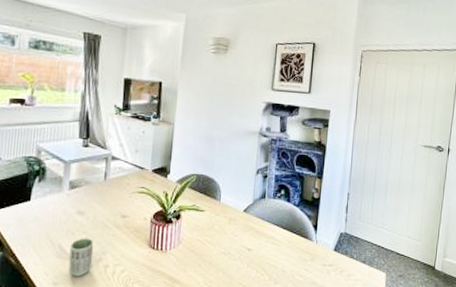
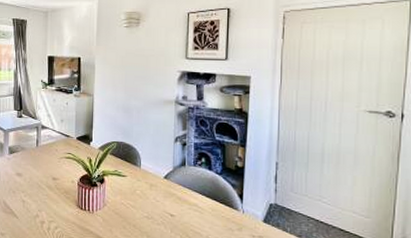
cup: present [68,238,94,277] -> none [12,196,31,230]

